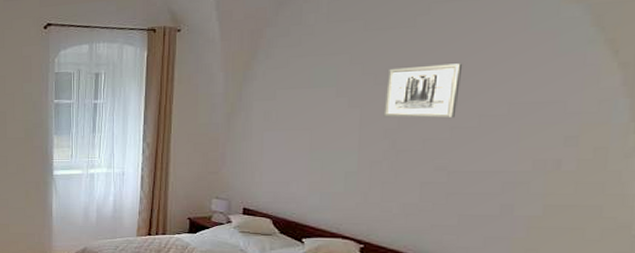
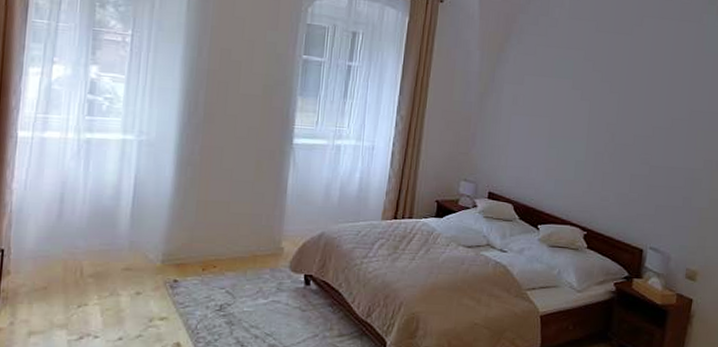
wall art: present [383,63,463,119] -> none [607,68,663,119]

